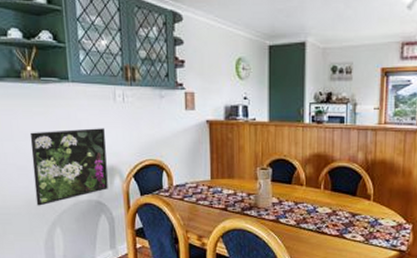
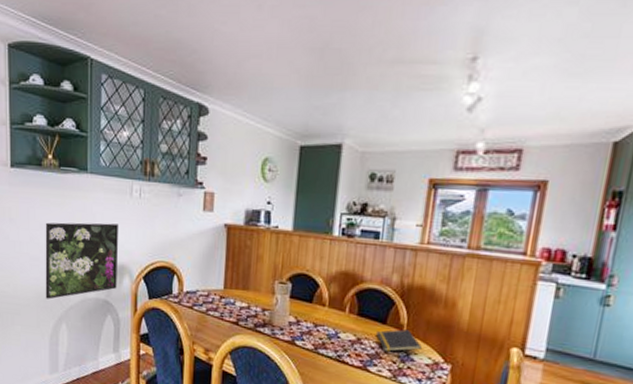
notepad: none [349,199,387,219] -> present [376,329,422,352]

